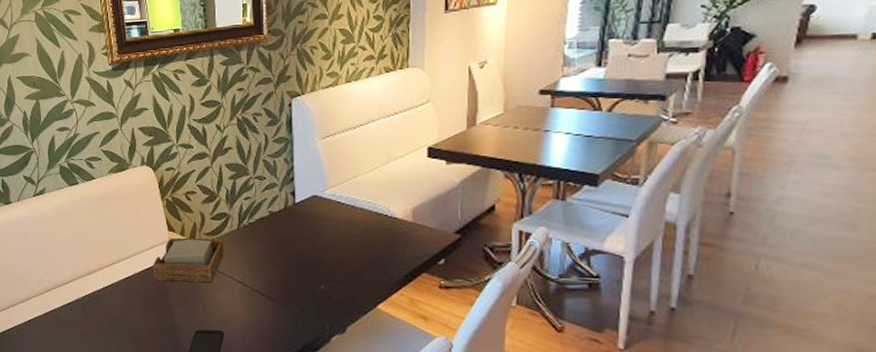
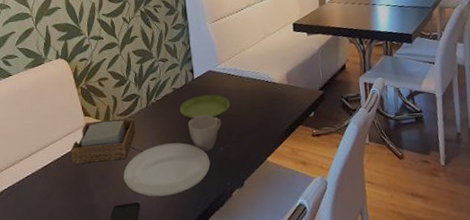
plate: none [208,272,307,330] -> present [123,143,211,197]
saucer: none [275,222,337,253] -> present [179,94,230,120]
cup: none [285,246,325,287] -> present [188,115,222,152]

